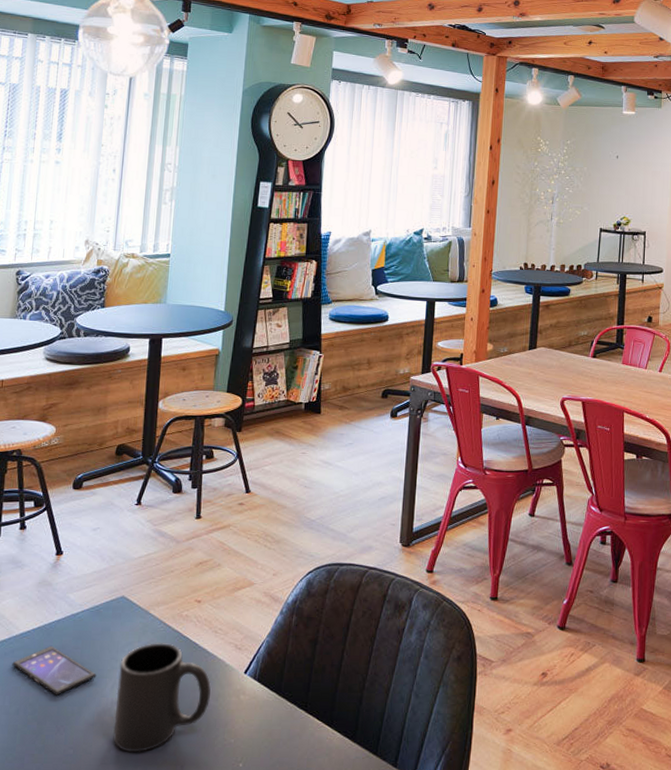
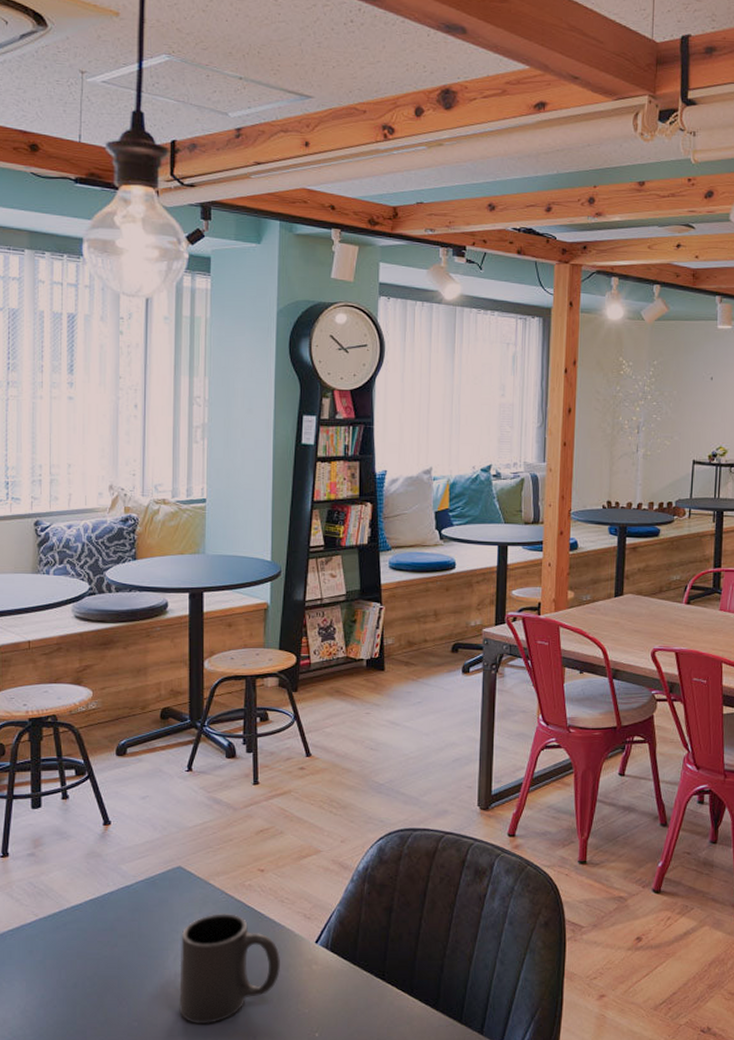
smartphone: present [12,645,97,695] -> none [65,918,157,968]

